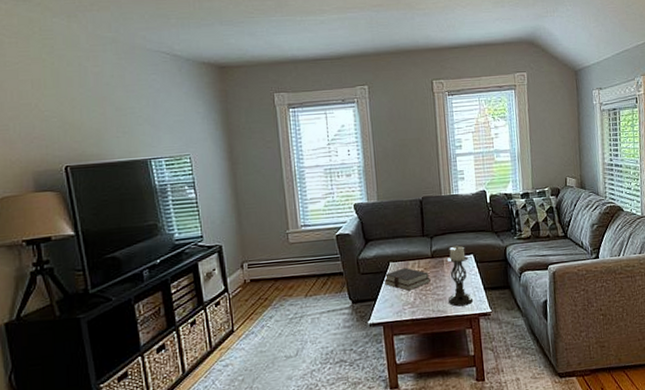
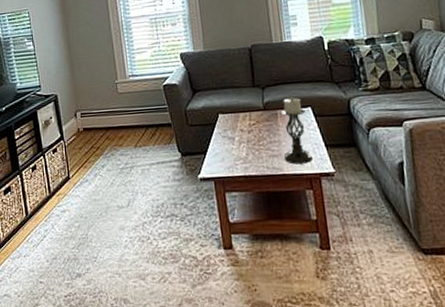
bible: present [384,267,431,291] -> none [214,120,264,145]

